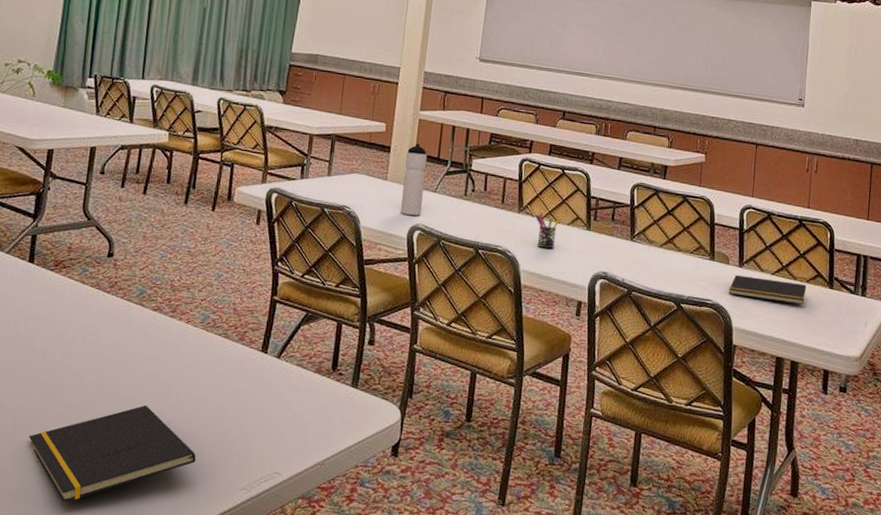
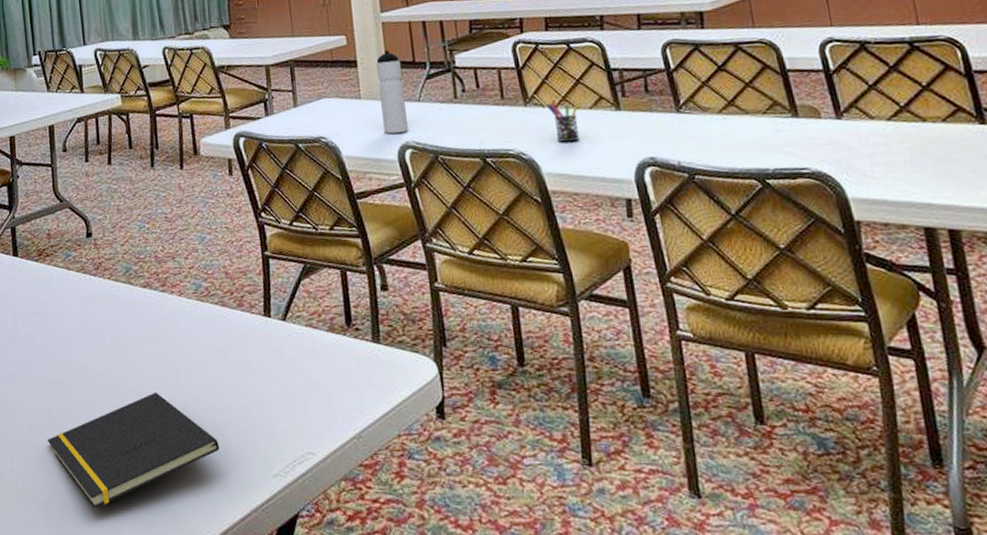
notepad: present [728,275,807,305] -> none [829,125,946,157]

